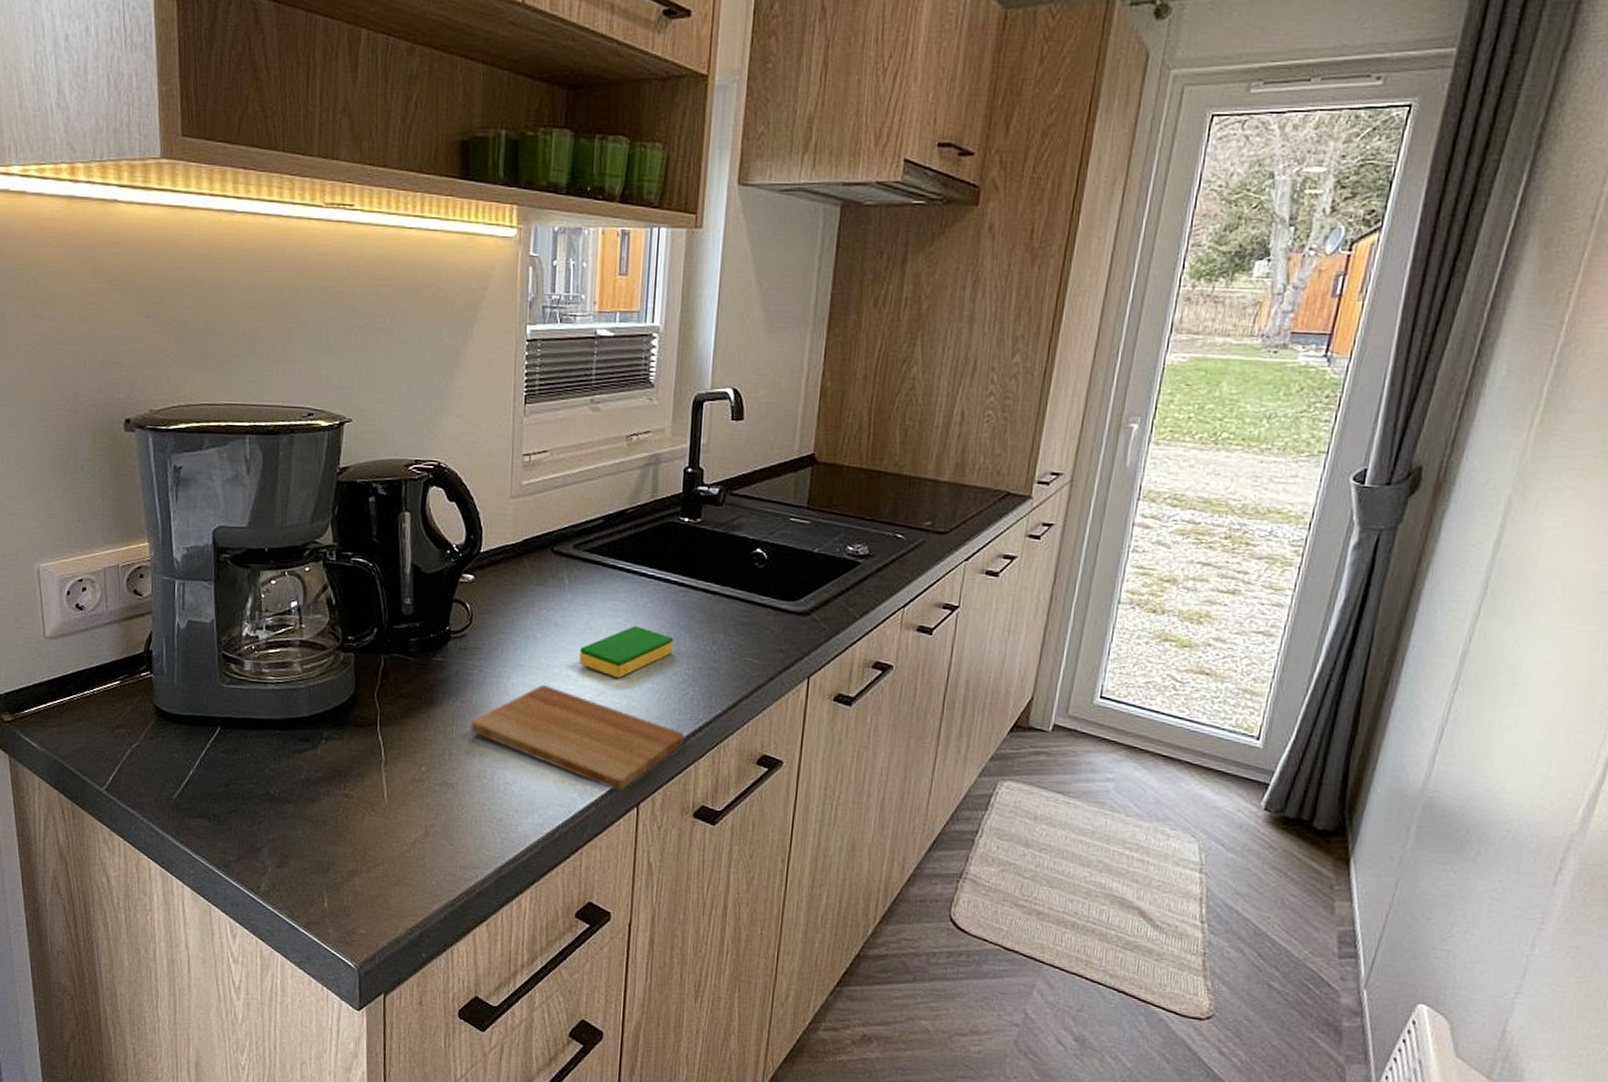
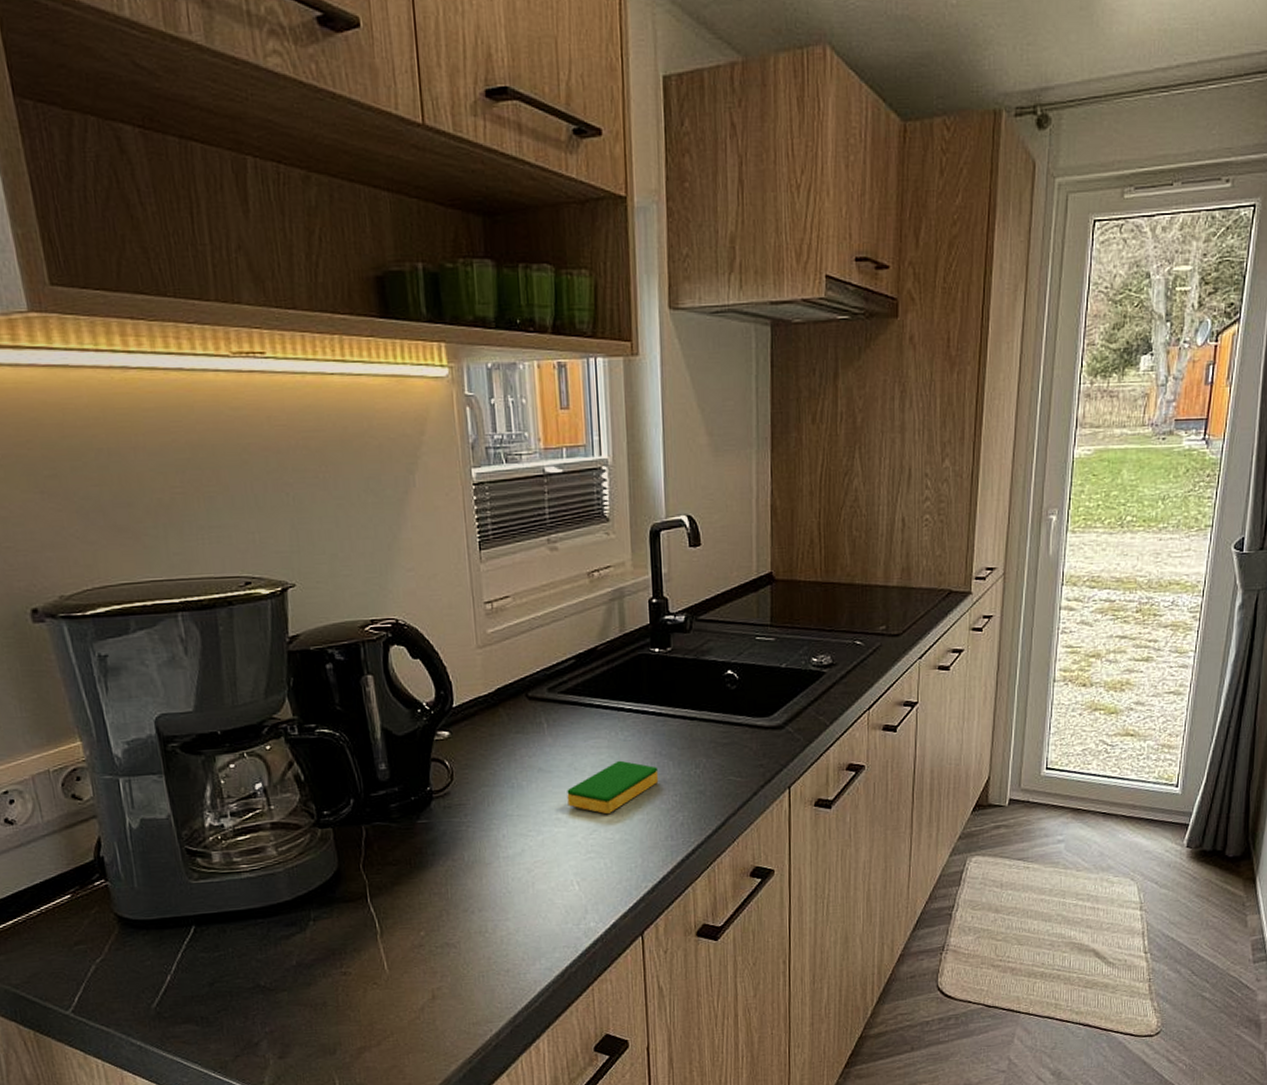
cutting board: present [470,685,685,791] -> none [465,831,680,924]

